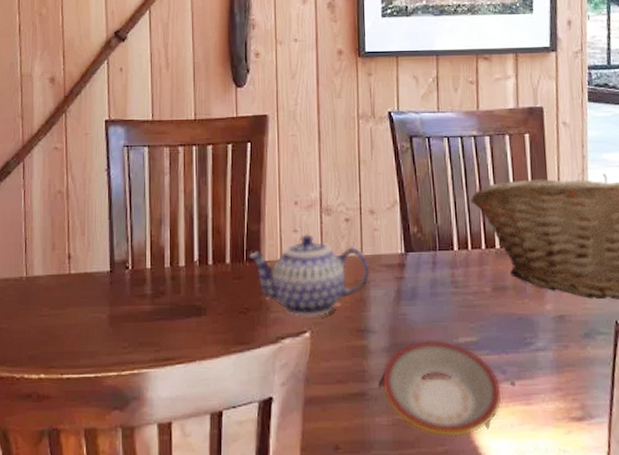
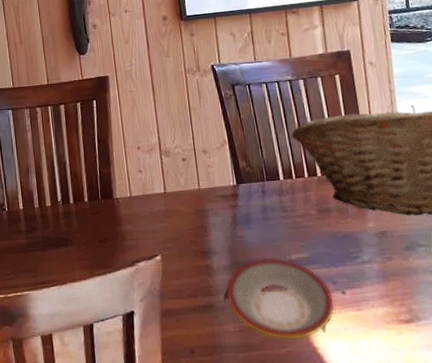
teapot: present [248,234,370,317] -> none [103,173,208,243]

